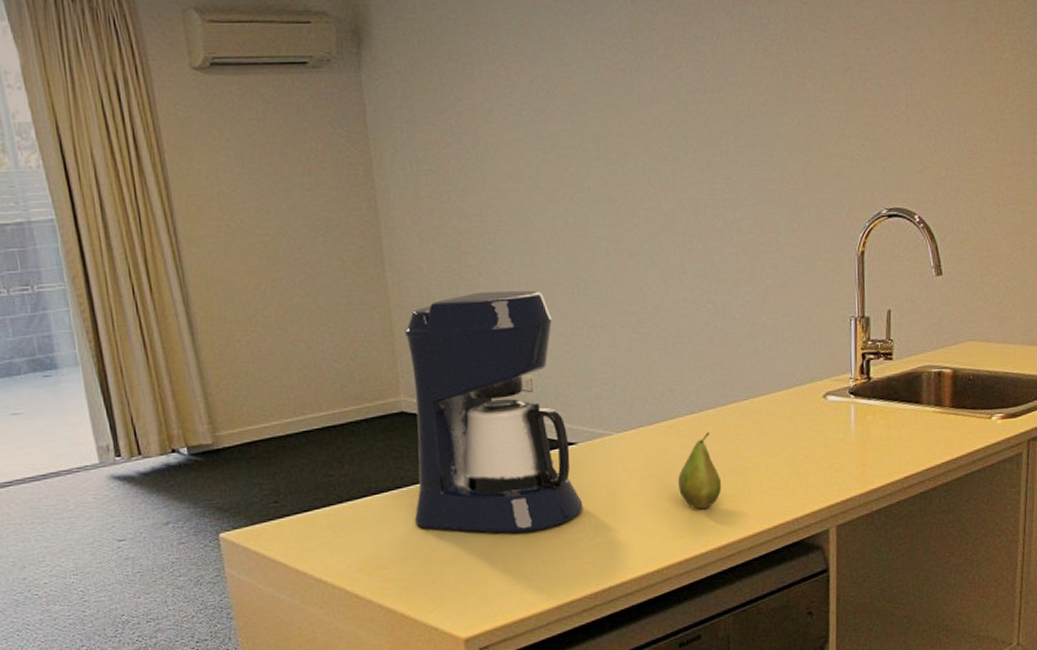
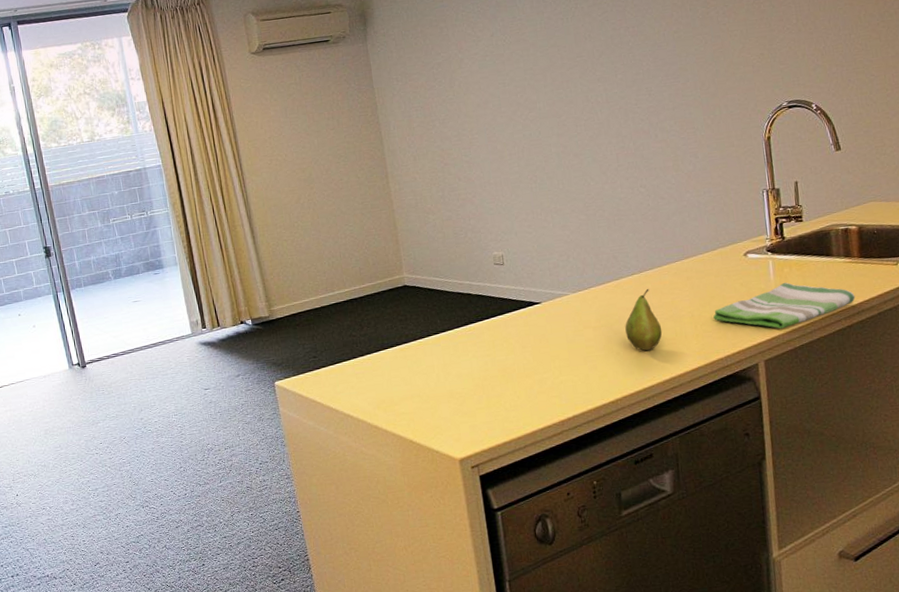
coffee maker: present [405,290,583,533] -> none [405,188,549,375]
dish towel: none [783,432,943,489] -> present [713,282,855,329]

